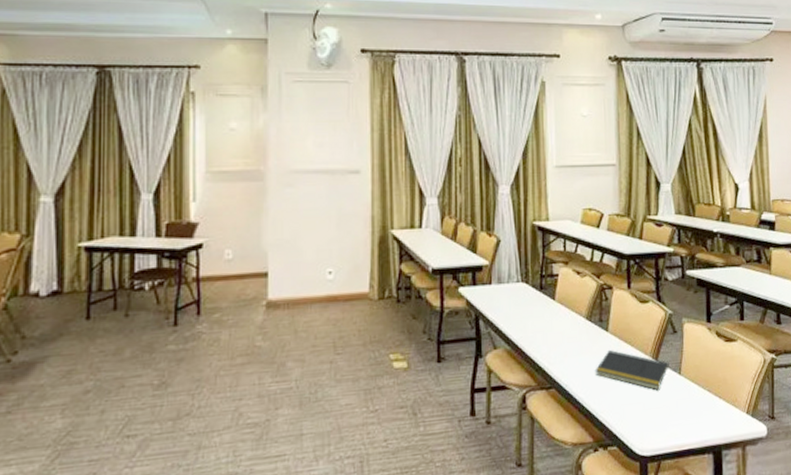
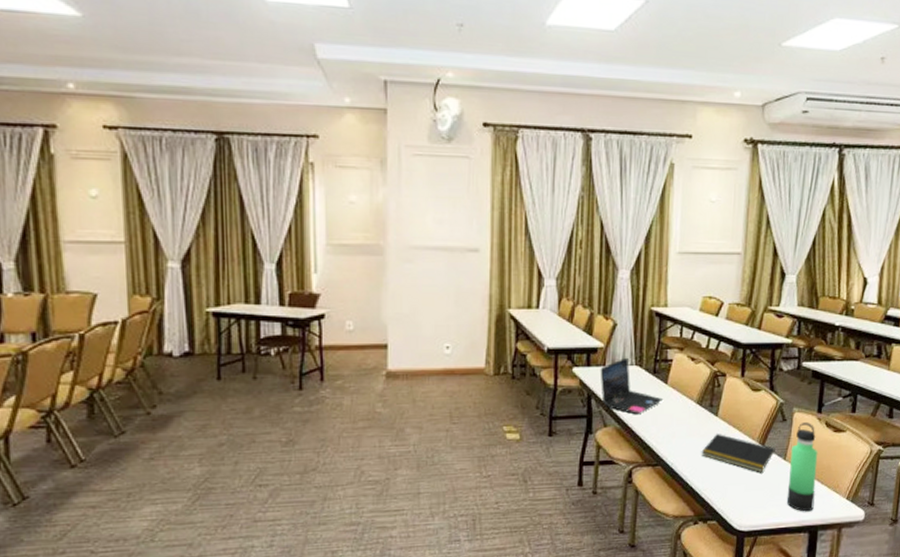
laptop: none [486,274,553,334] -> present [600,357,664,414]
thermos bottle: none [685,332,715,431] -> present [786,421,818,512]

